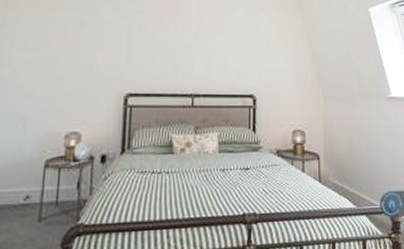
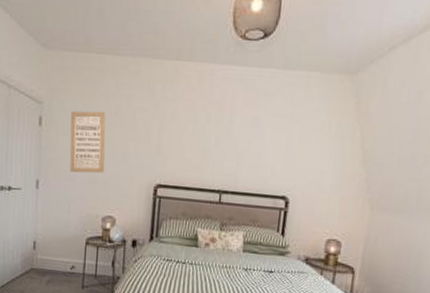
wall art: none [26,24,70,89] -> present [70,110,106,173]

